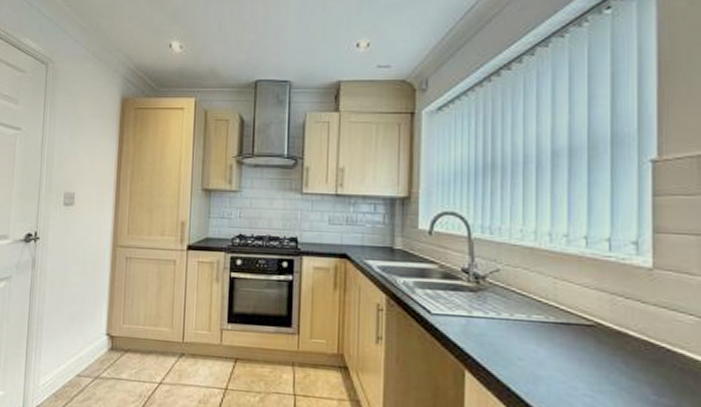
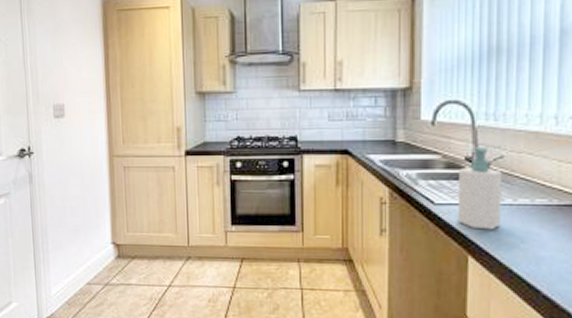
soap bottle: none [453,259,498,345] -> present [457,147,502,230]

